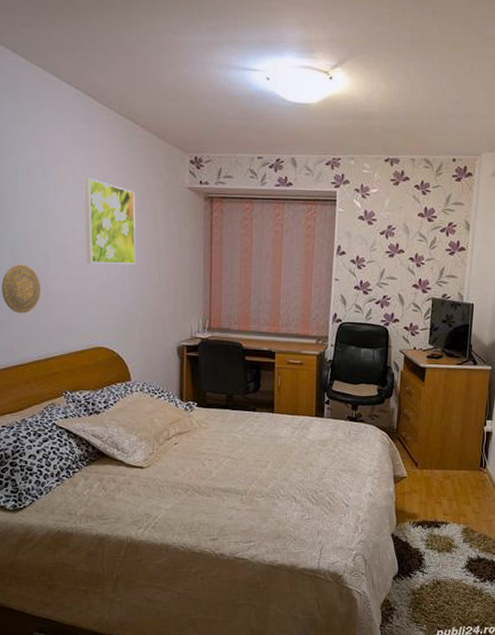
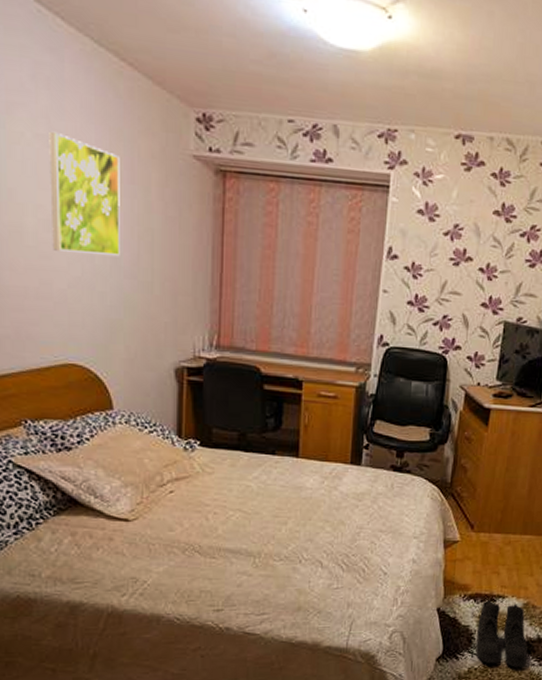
boots: none [426,526,470,585] -> present [476,600,528,668]

